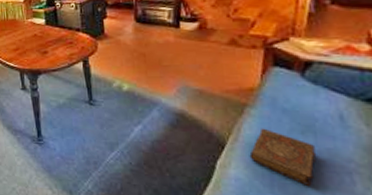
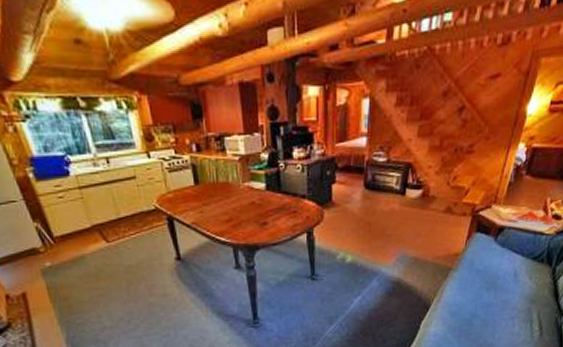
book: present [249,128,317,187] -> none [447,288,494,333]

